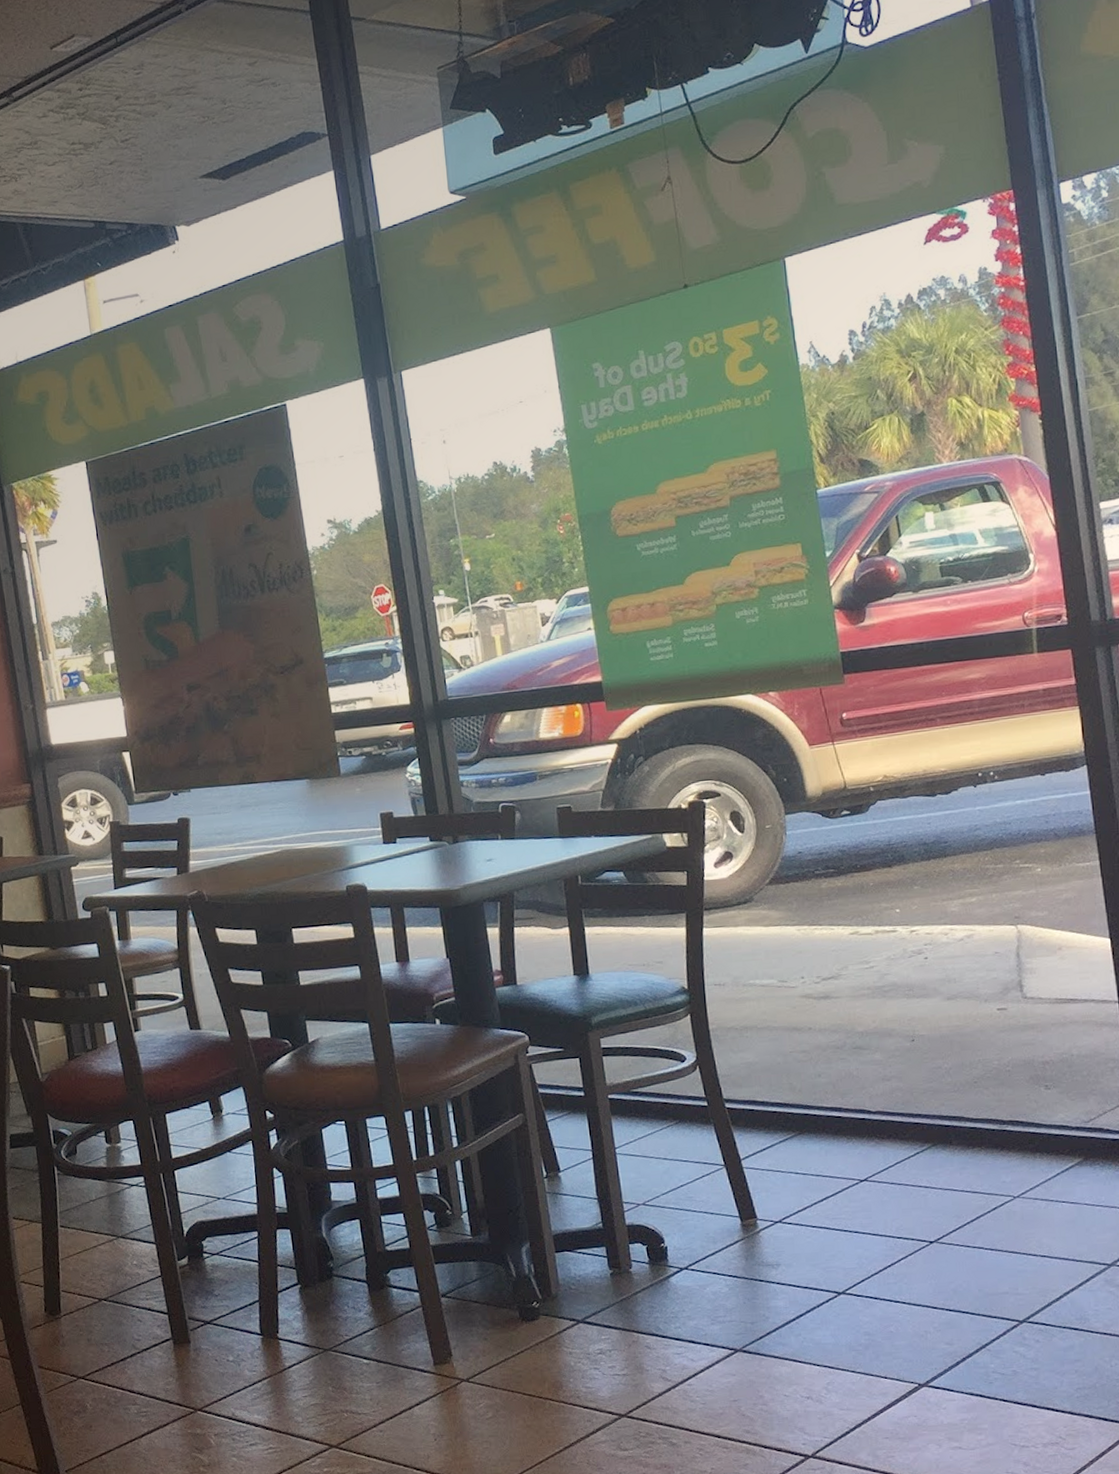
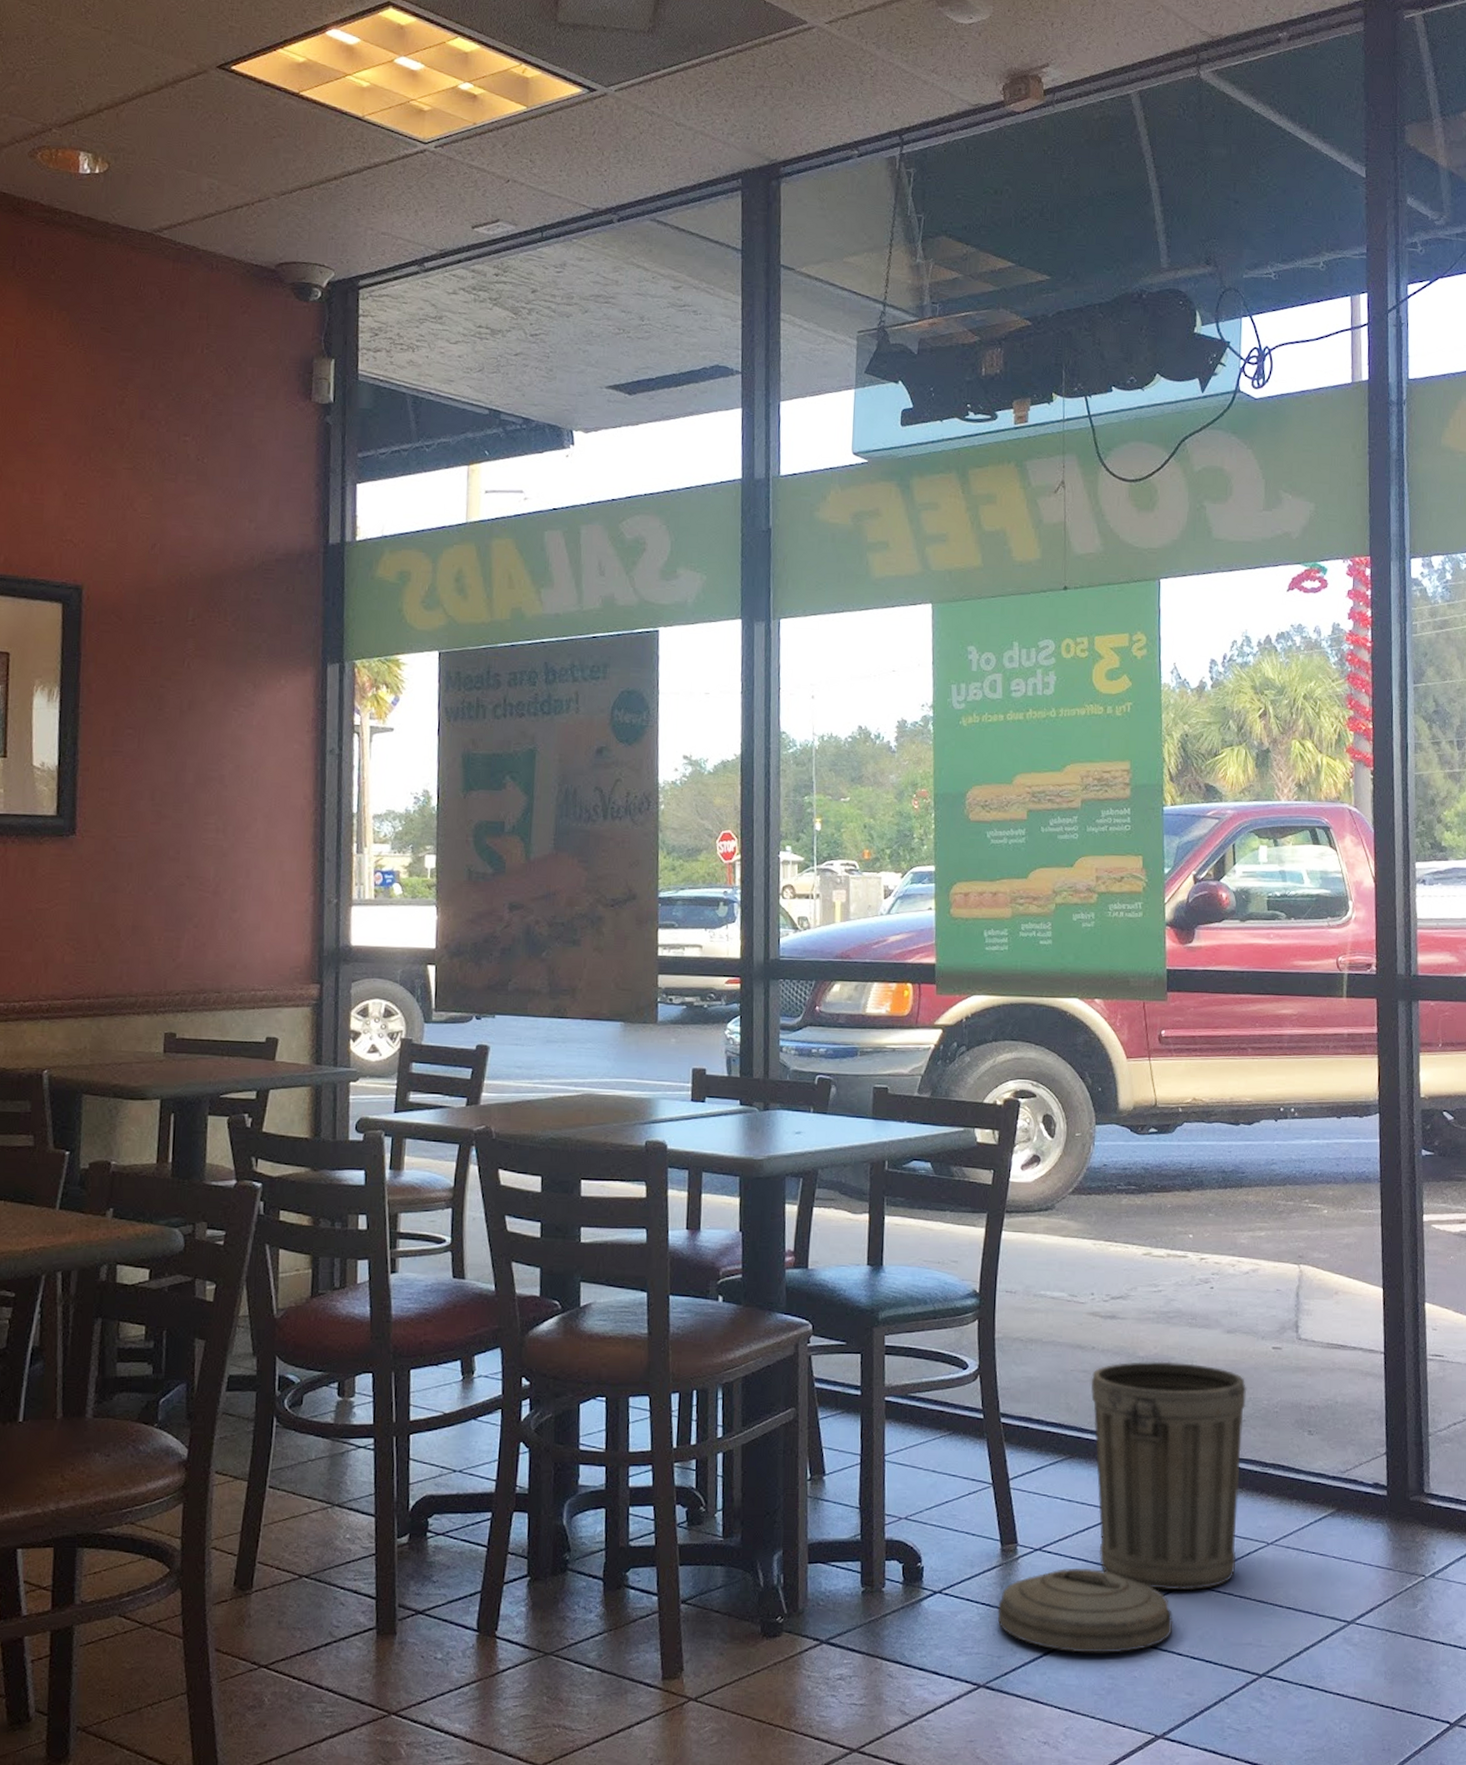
trash can: none [745,1033,983,1314] -> present [997,1361,1247,1653]

